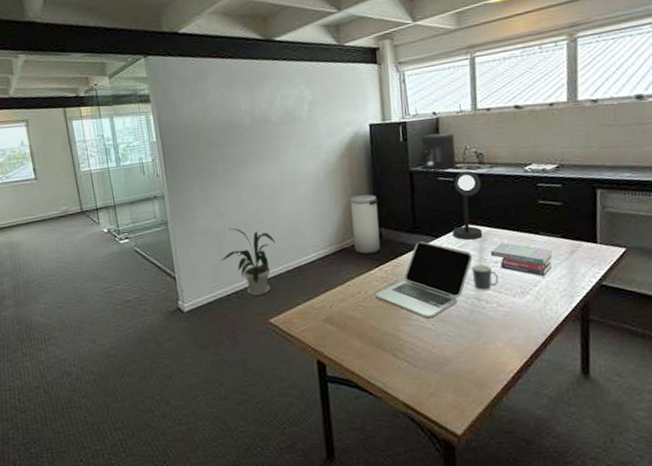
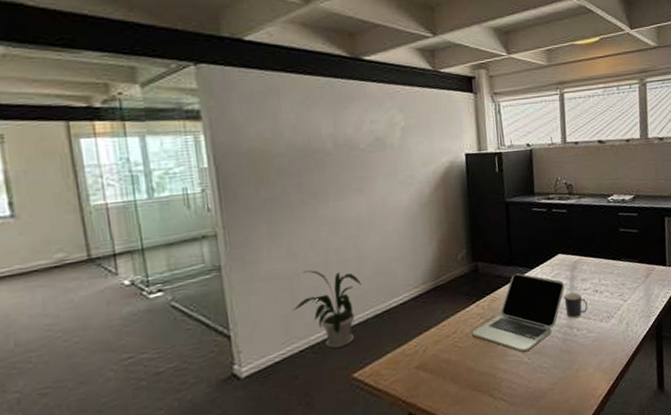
pedal bin: present [350,194,381,256] -> none [445,226,477,292]
coffee maker: present [421,133,456,171] -> none [516,164,548,202]
desk lamp: present [453,171,483,240] -> none [546,201,573,270]
books: present [490,243,553,277] -> none [580,270,632,300]

